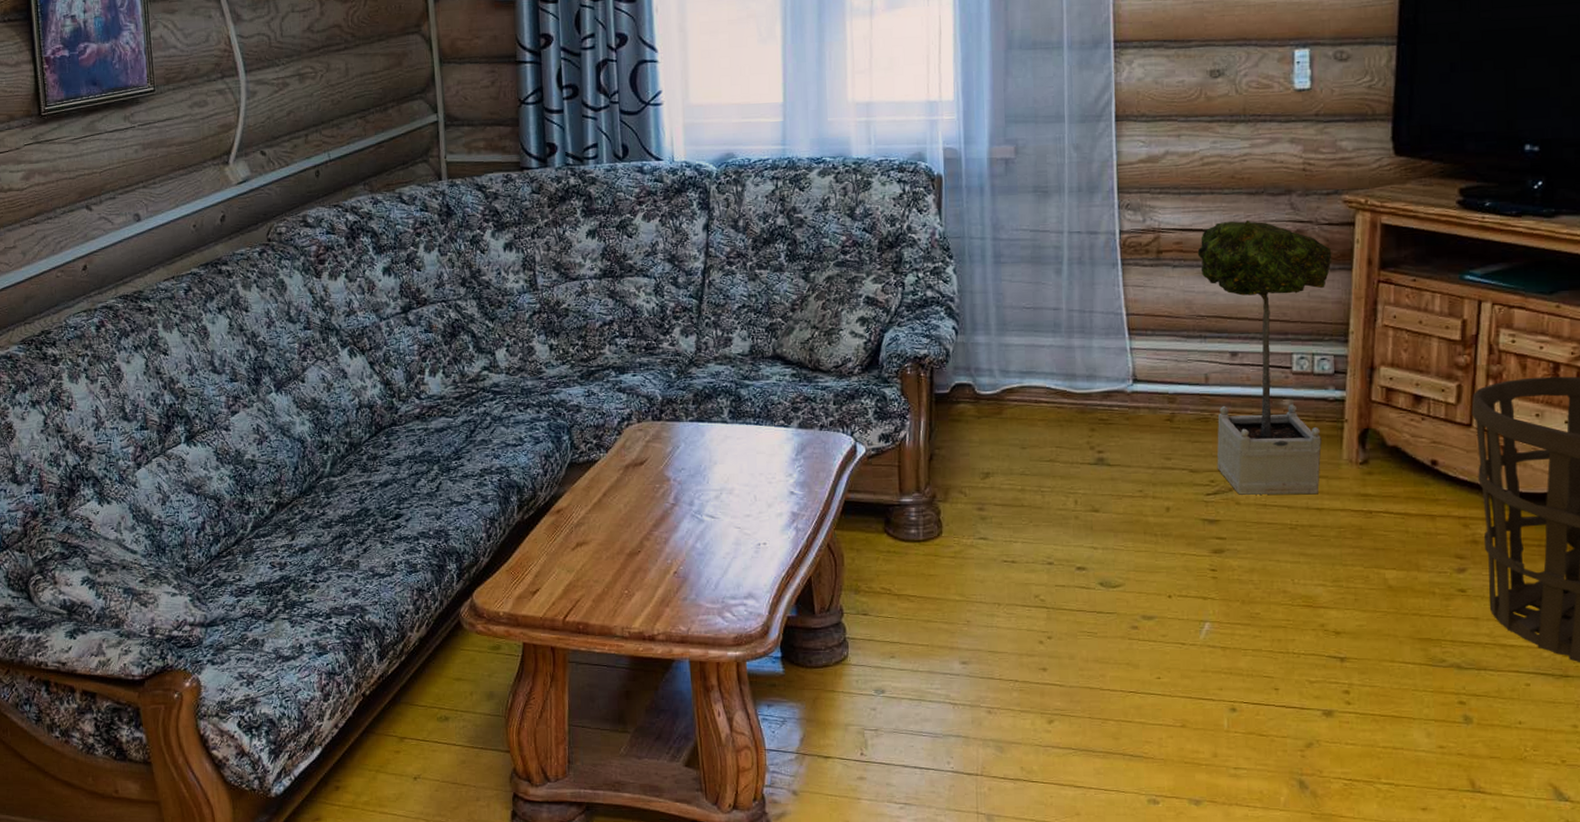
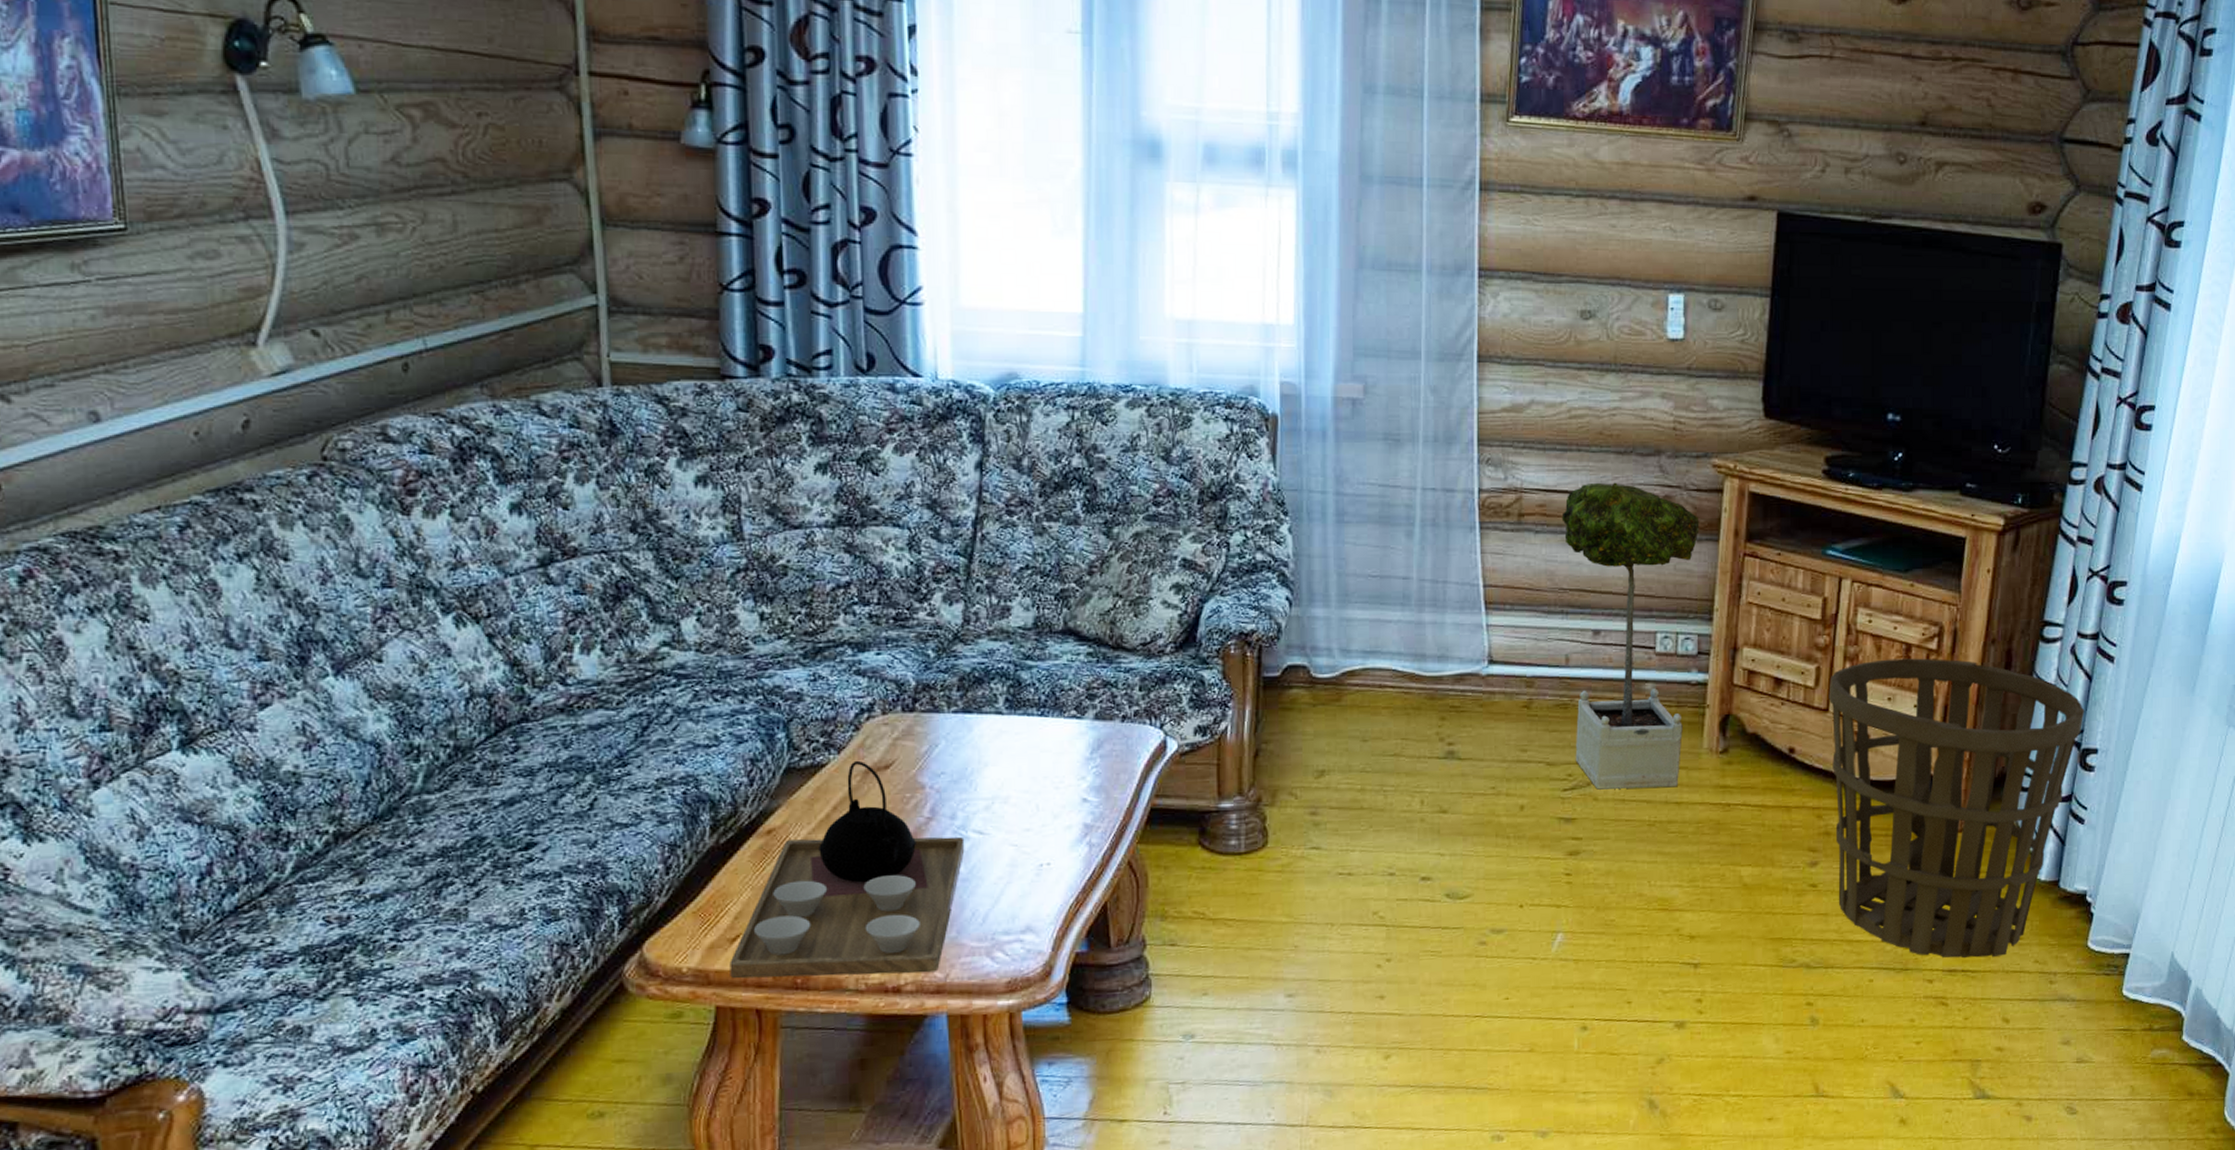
tea set: none [532,458,701,626] -> present [729,760,965,979]

